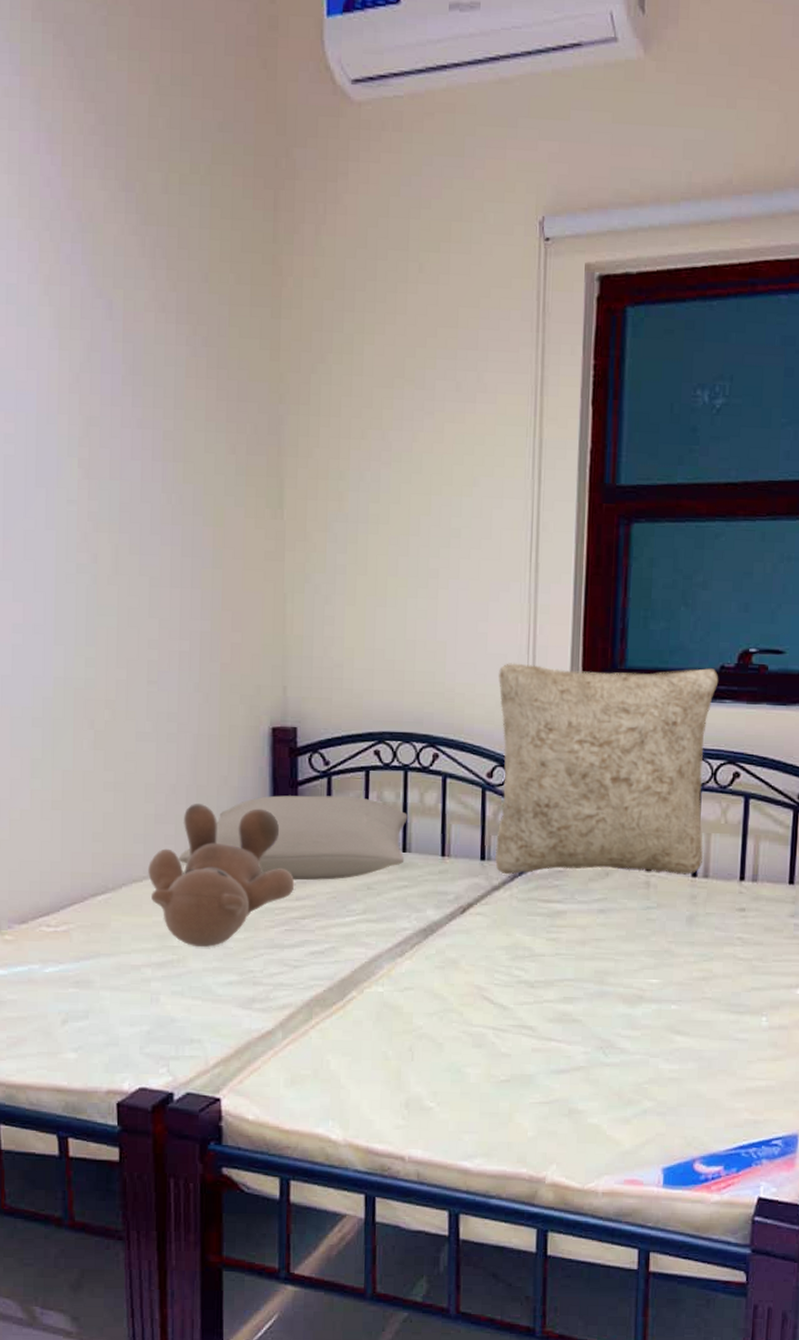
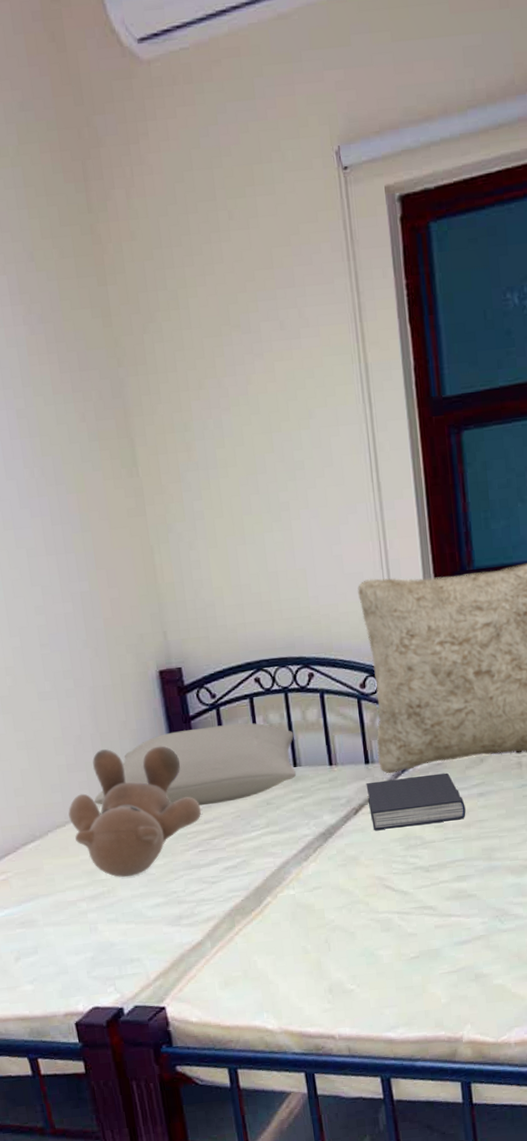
book: none [477,880,583,935] -> present [366,772,466,830]

